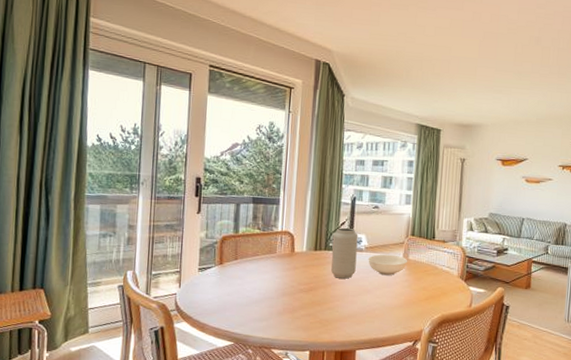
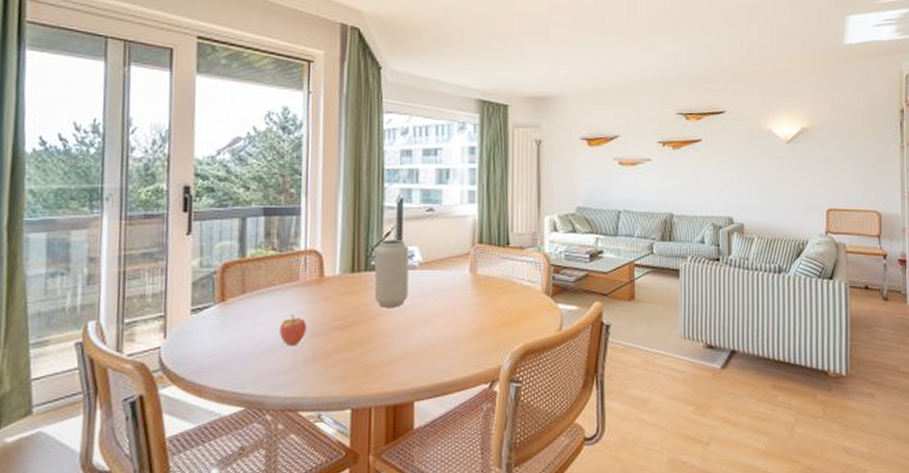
fruit: none [260,277,280,301] -> present [278,313,306,346]
bowl: present [368,254,408,275] -> none [424,270,476,297]

